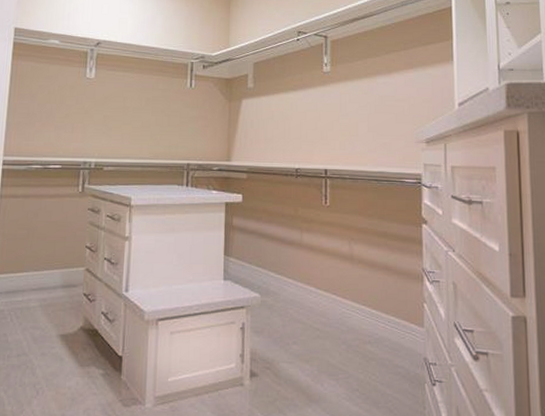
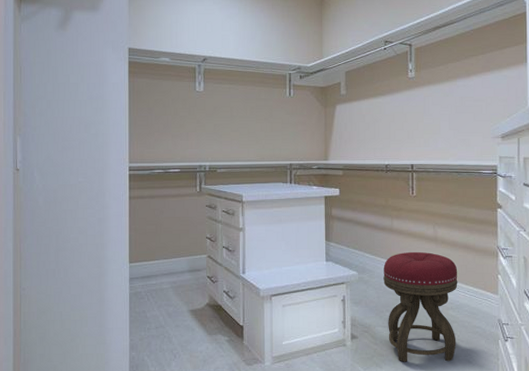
stool: none [290,271,377,409] -> present [383,251,458,362]

